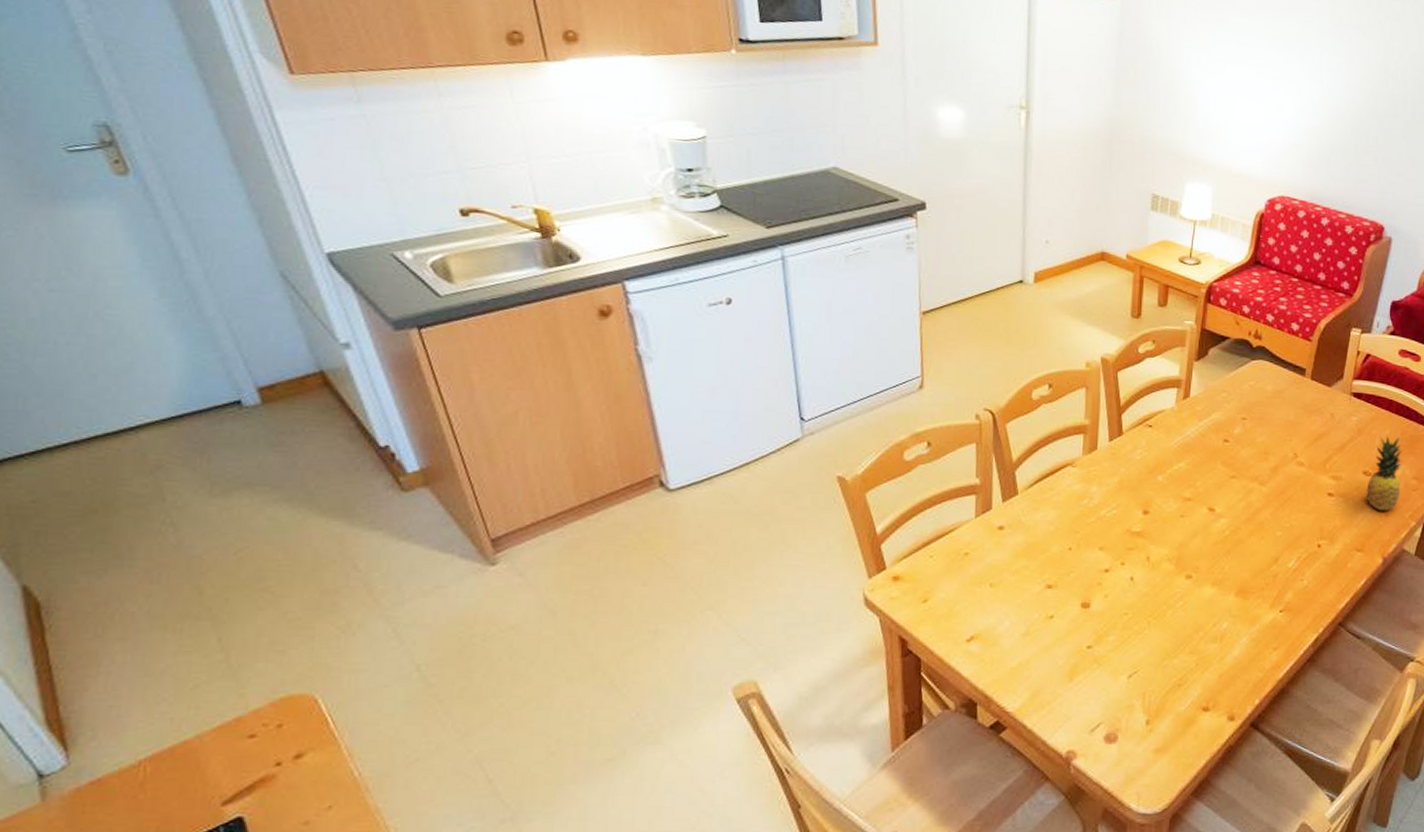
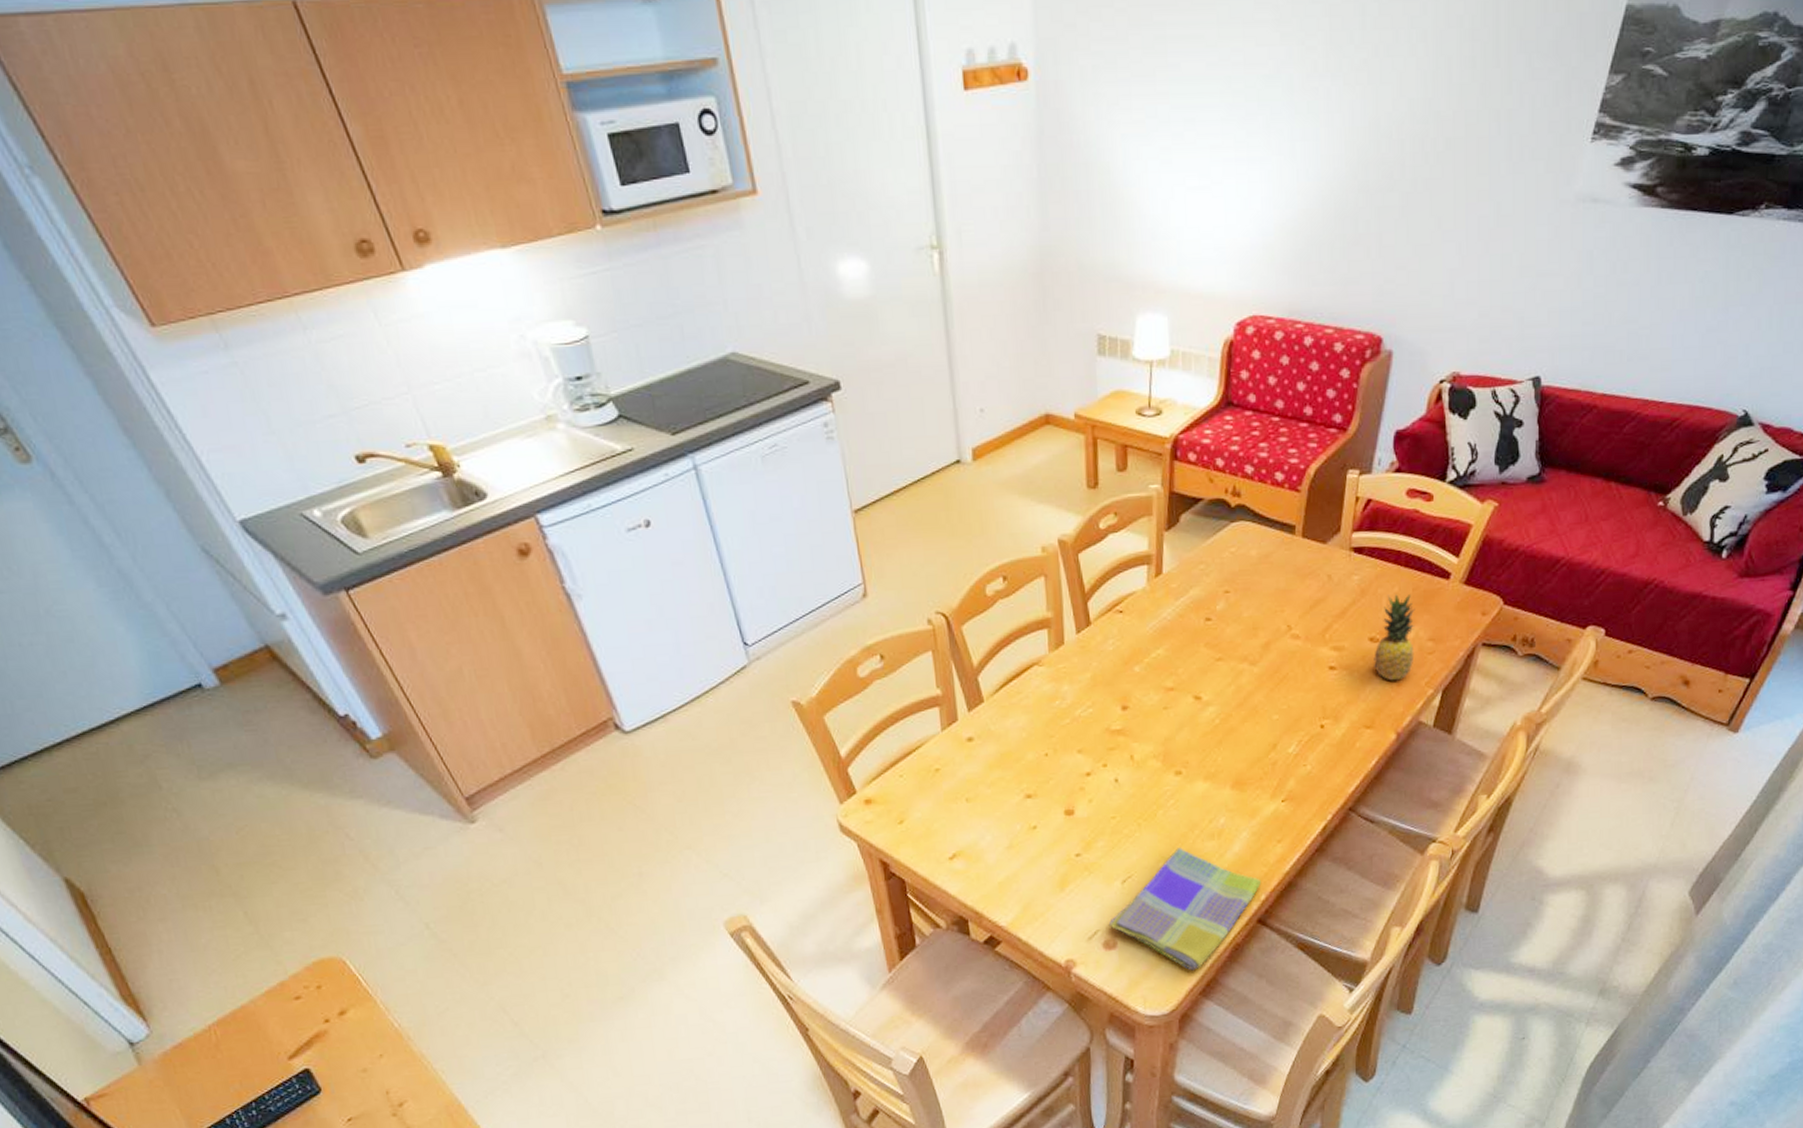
dish towel: none [1112,648,1257,770] -> present [1109,848,1262,971]

